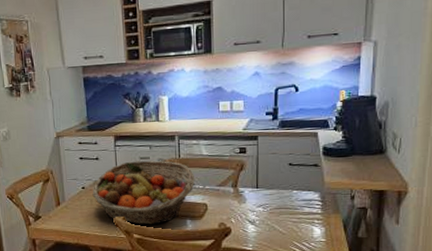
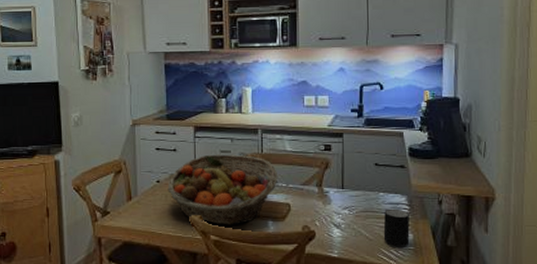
mug: none [296,205,322,239] -> present [383,208,410,246]

